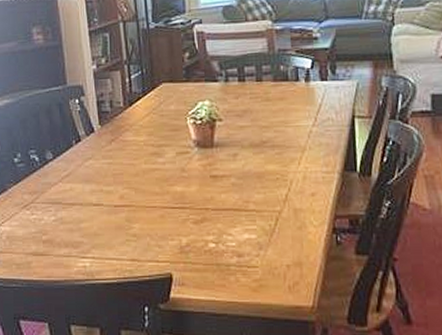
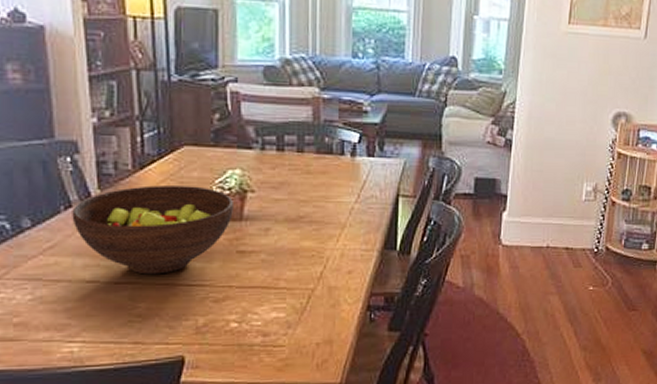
fruit bowl: none [81,118,205,198] -> present [72,185,233,275]

